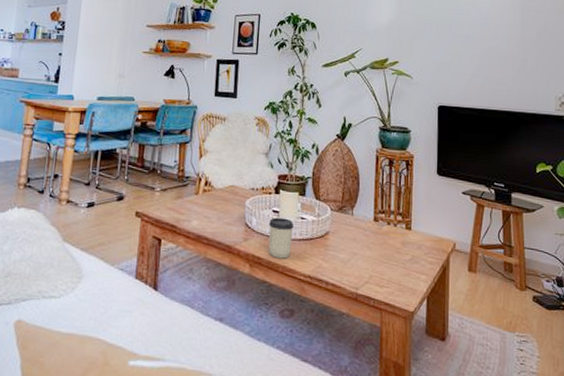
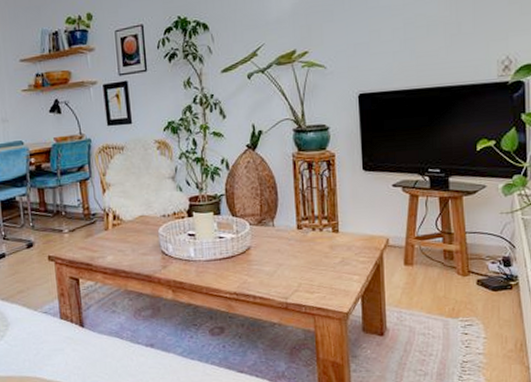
cup: present [268,217,294,259] -> none [186,240,213,281]

